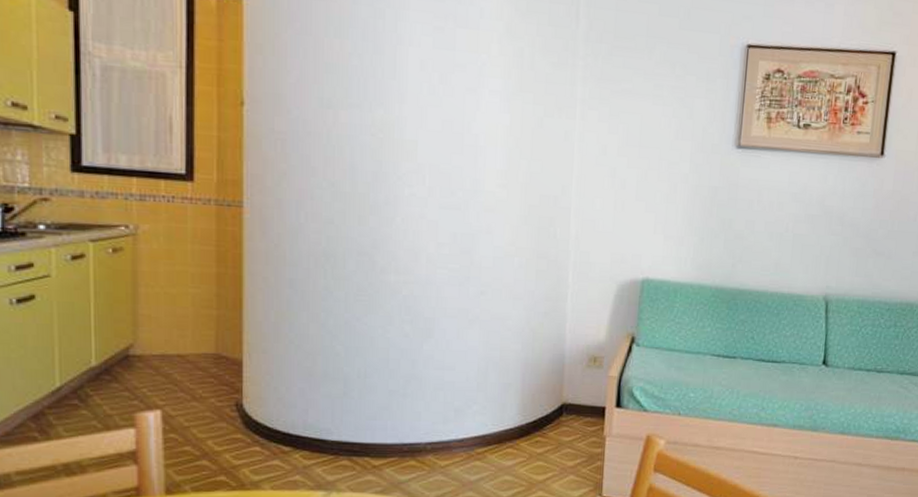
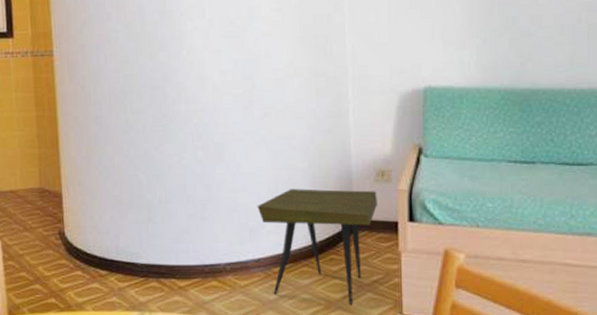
side table: none [464,370,588,487] -> present [257,189,377,305]

